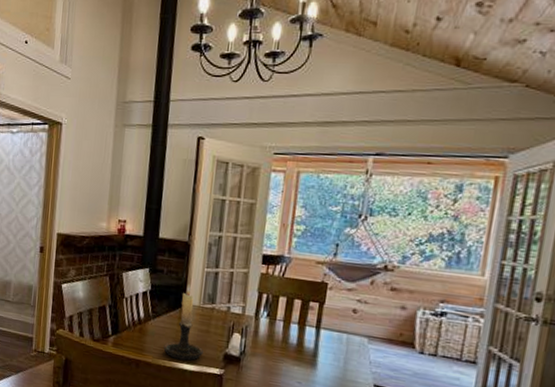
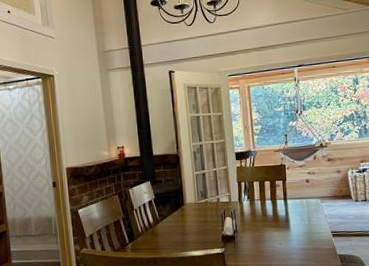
candle holder: present [163,283,203,361] -> none [174,186,206,249]

